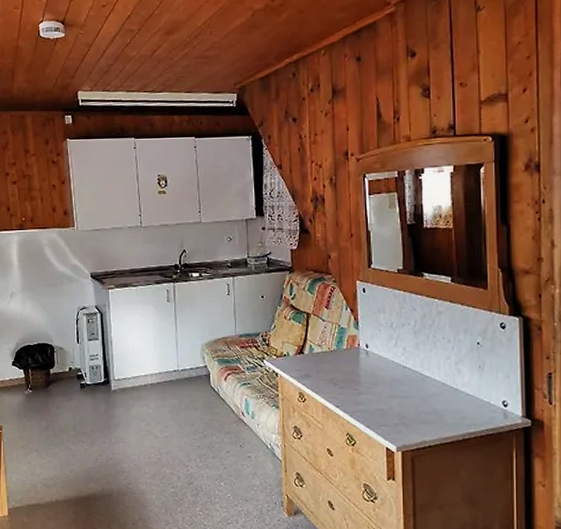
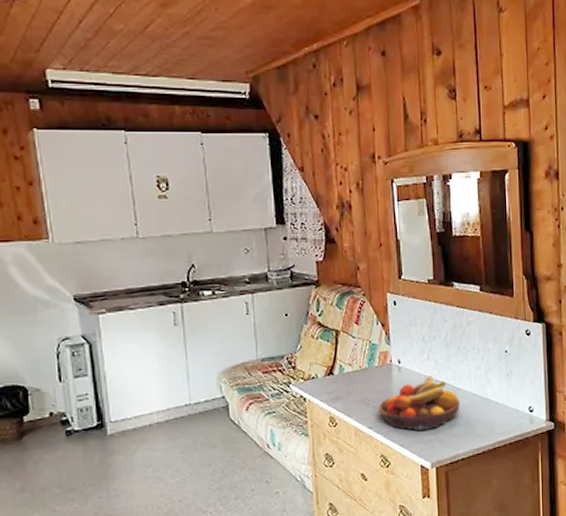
fruit bowl: none [346,360,429,415] -> present [378,374,461,432]

